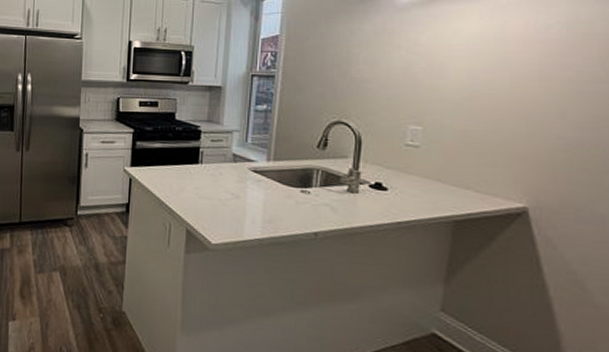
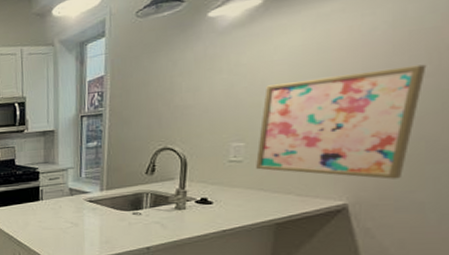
wall art: none [434,68,600,186] -> present [256,64,427,179]

